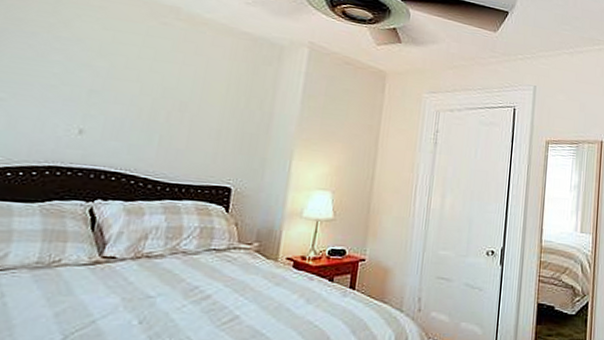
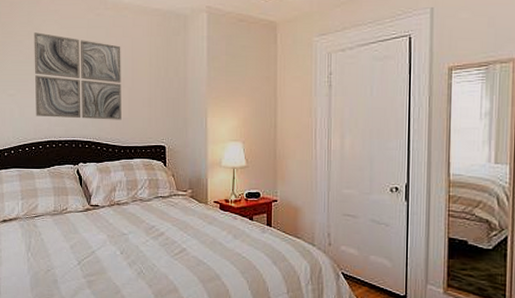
wall art: none [36,26,190,151] -> present [33,32,122,120]

